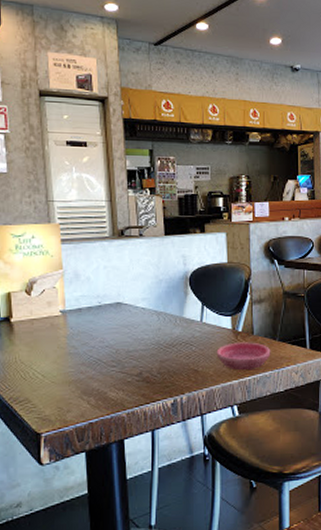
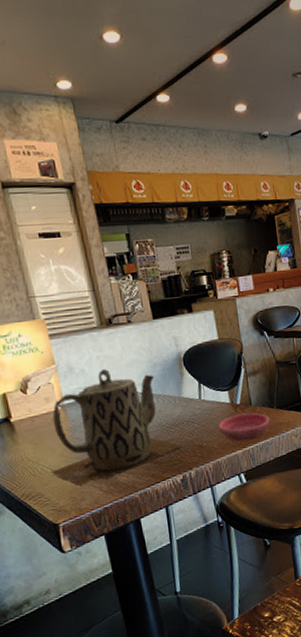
teapot: none [42,280,176,397] -> present [51,369,182,487]

